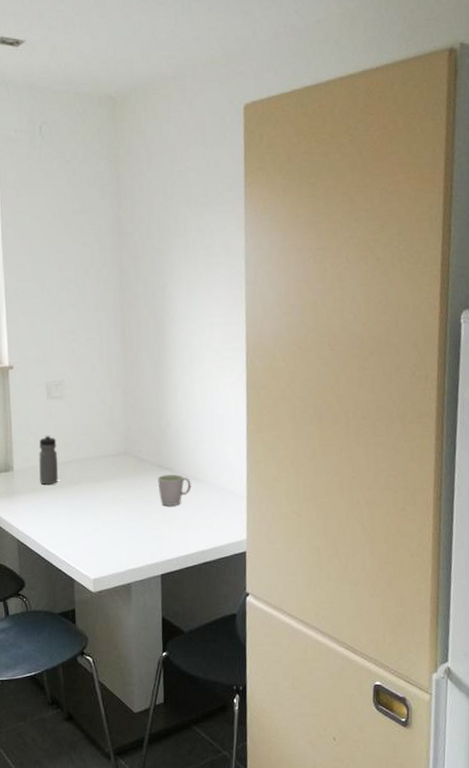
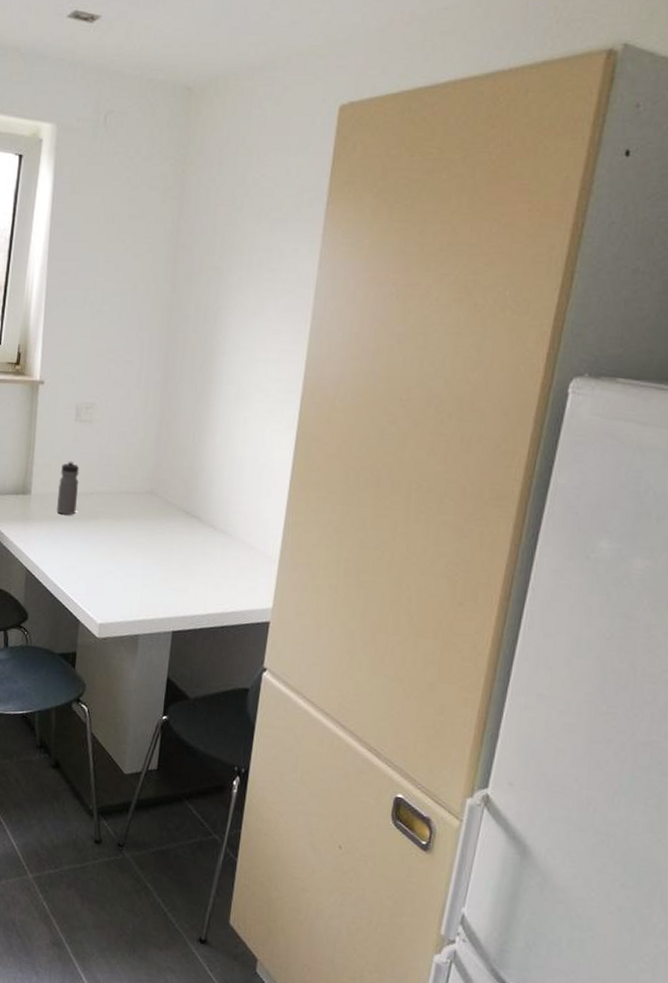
mug: present [157,474,191,507] -> none [181,523,219,559]

